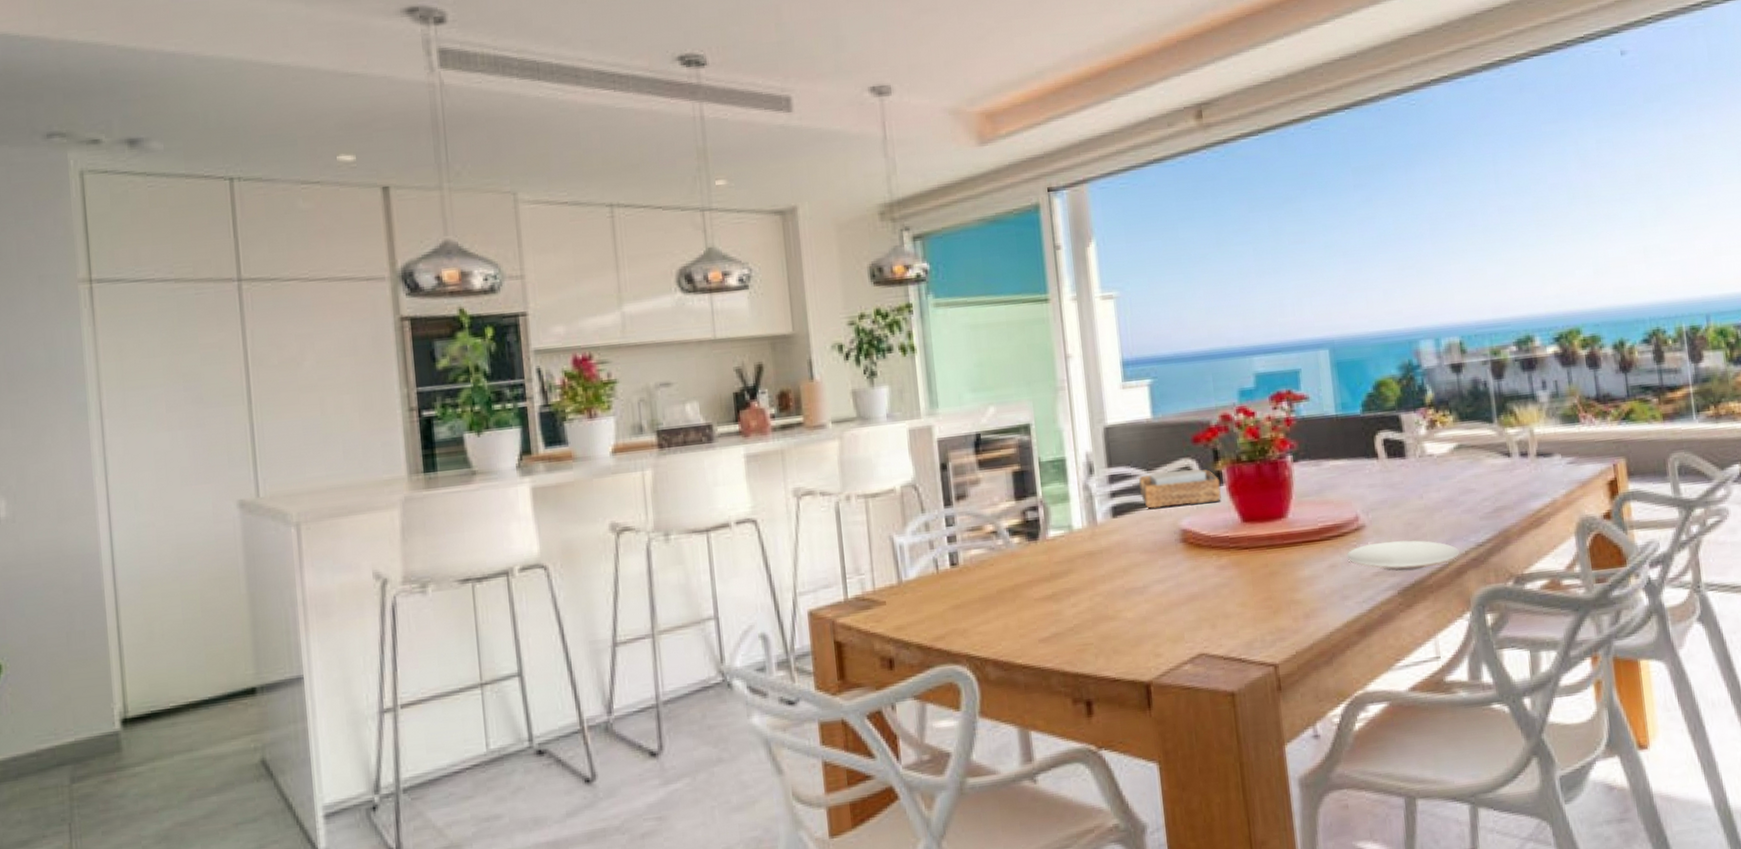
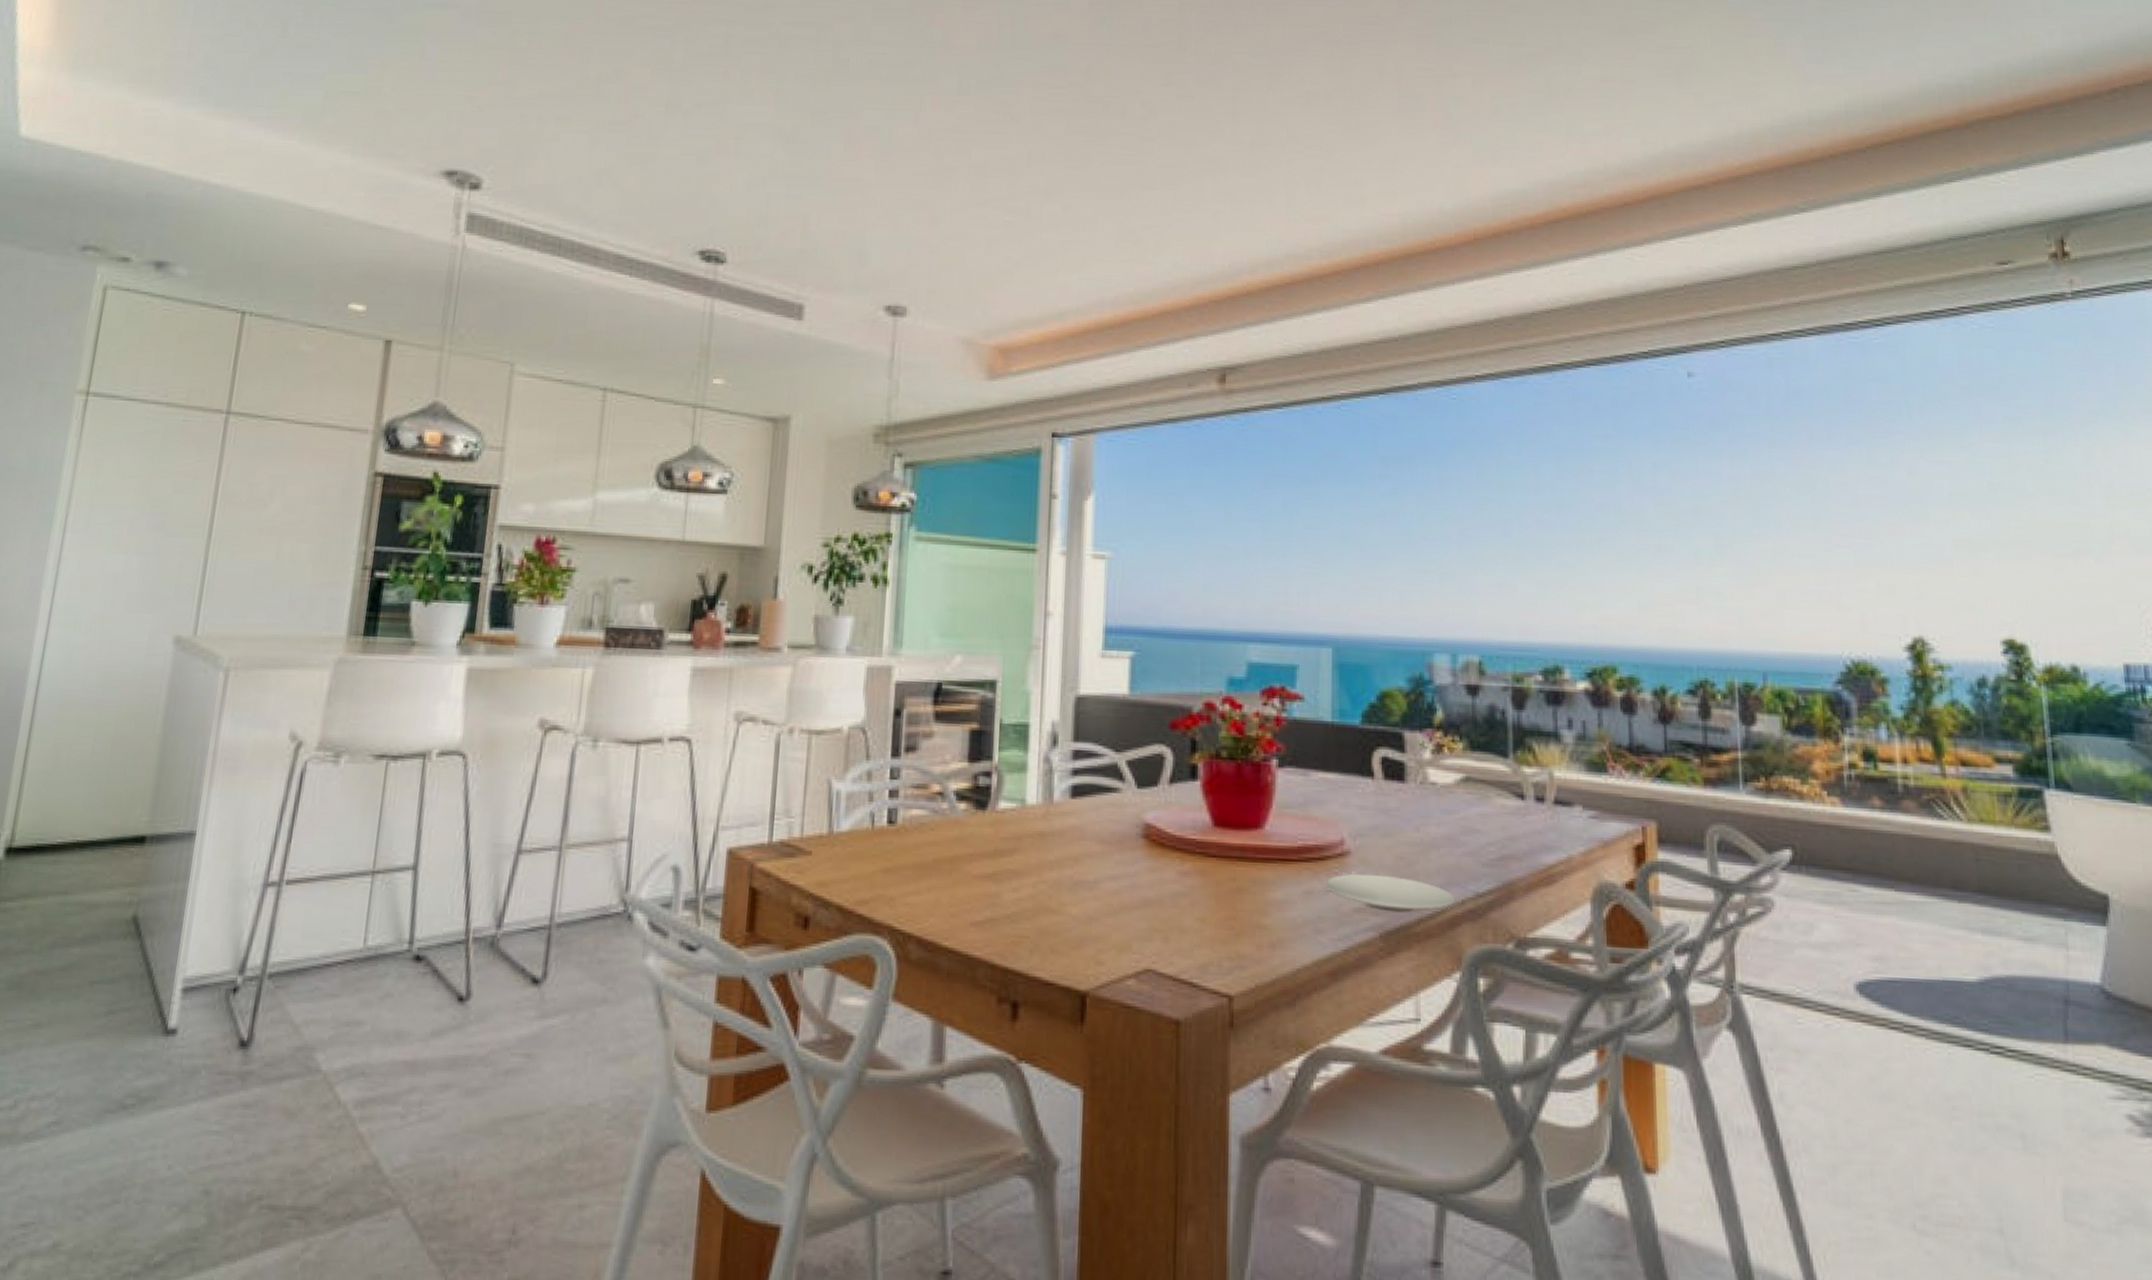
napkin holder: present [1138,468,1221,509] -> none [1104,754,1195,798]

